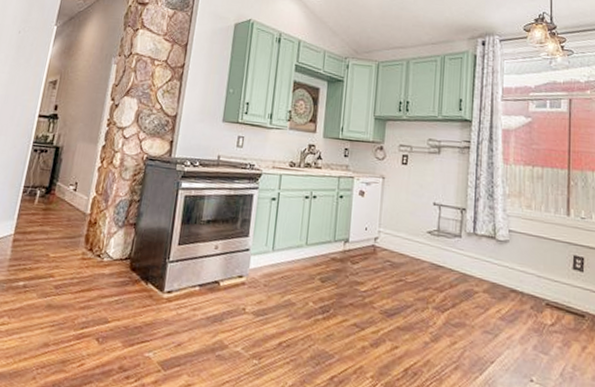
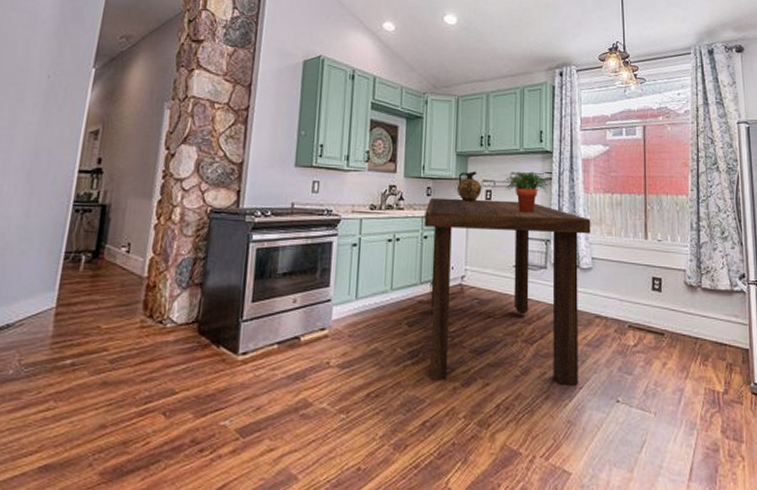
dining table: none [339,158,510,359] -> present [424,197,591,385]
ceramic jug: none [373,135,399,166] -> present [456,171,482,202]
potted plant: none [419,139,468,180] -> present [503,171,550,213]

